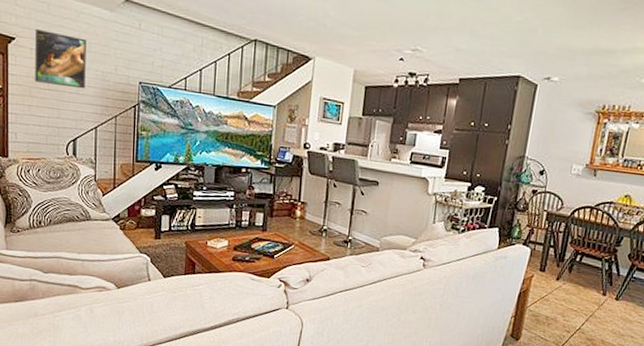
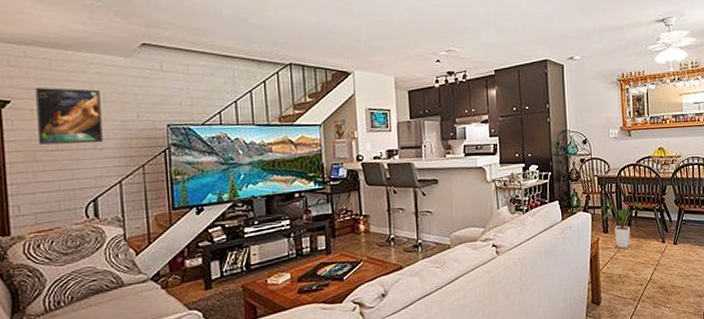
house plant: none [541,236,590,292] -> present [600,198,643,248]

